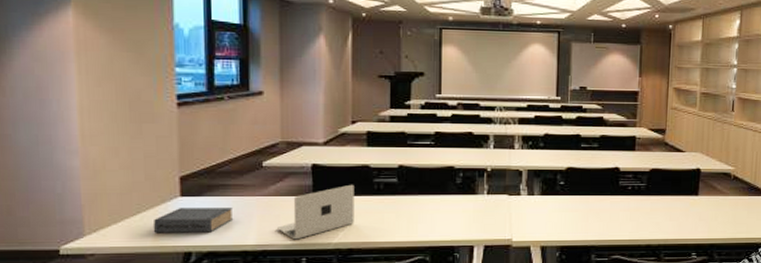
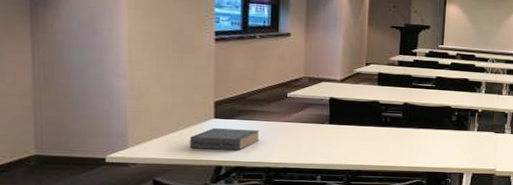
laptop: present [277,184,354,240] -> none [297,116,365,161]

